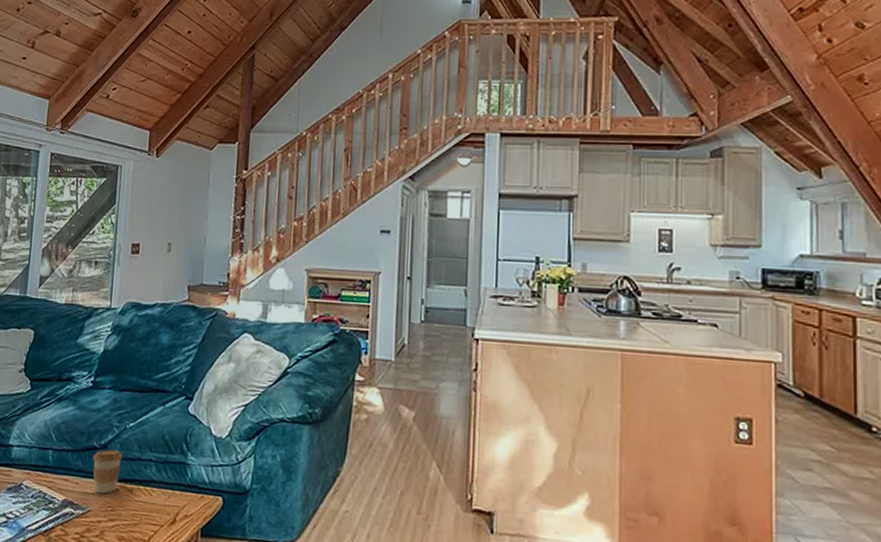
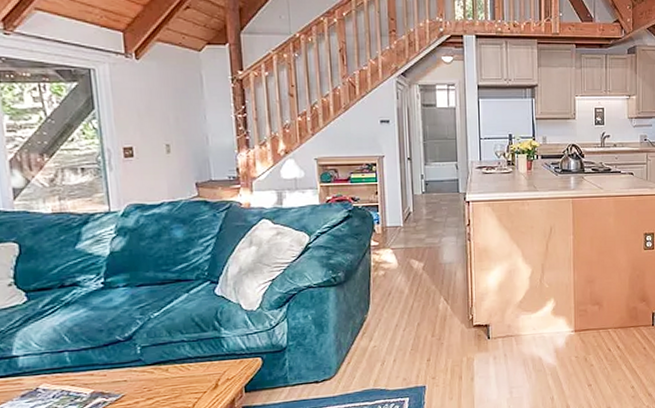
coffee cup: present [92,449,123,494] -> none [117,339,152,380]

